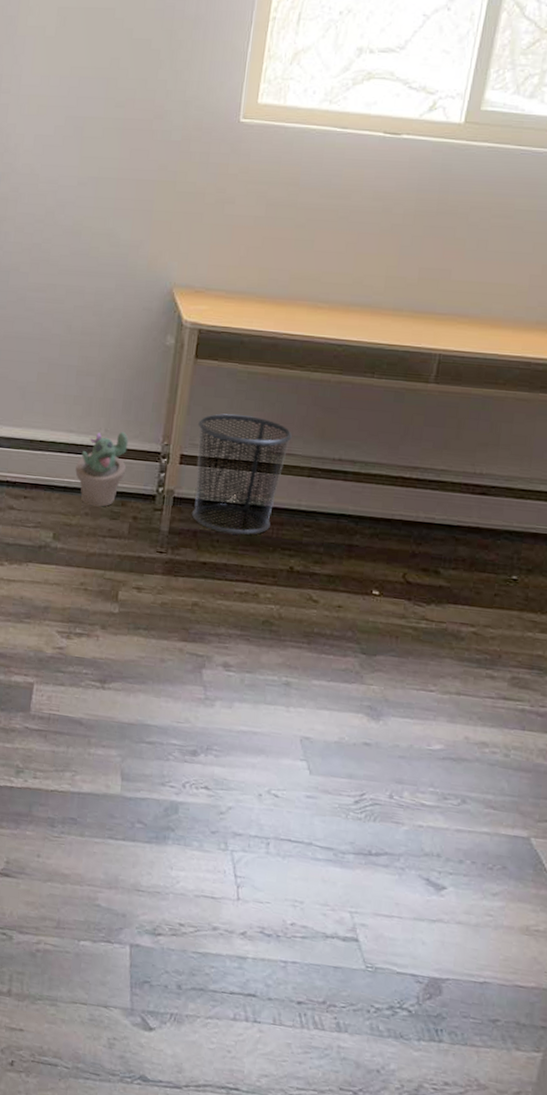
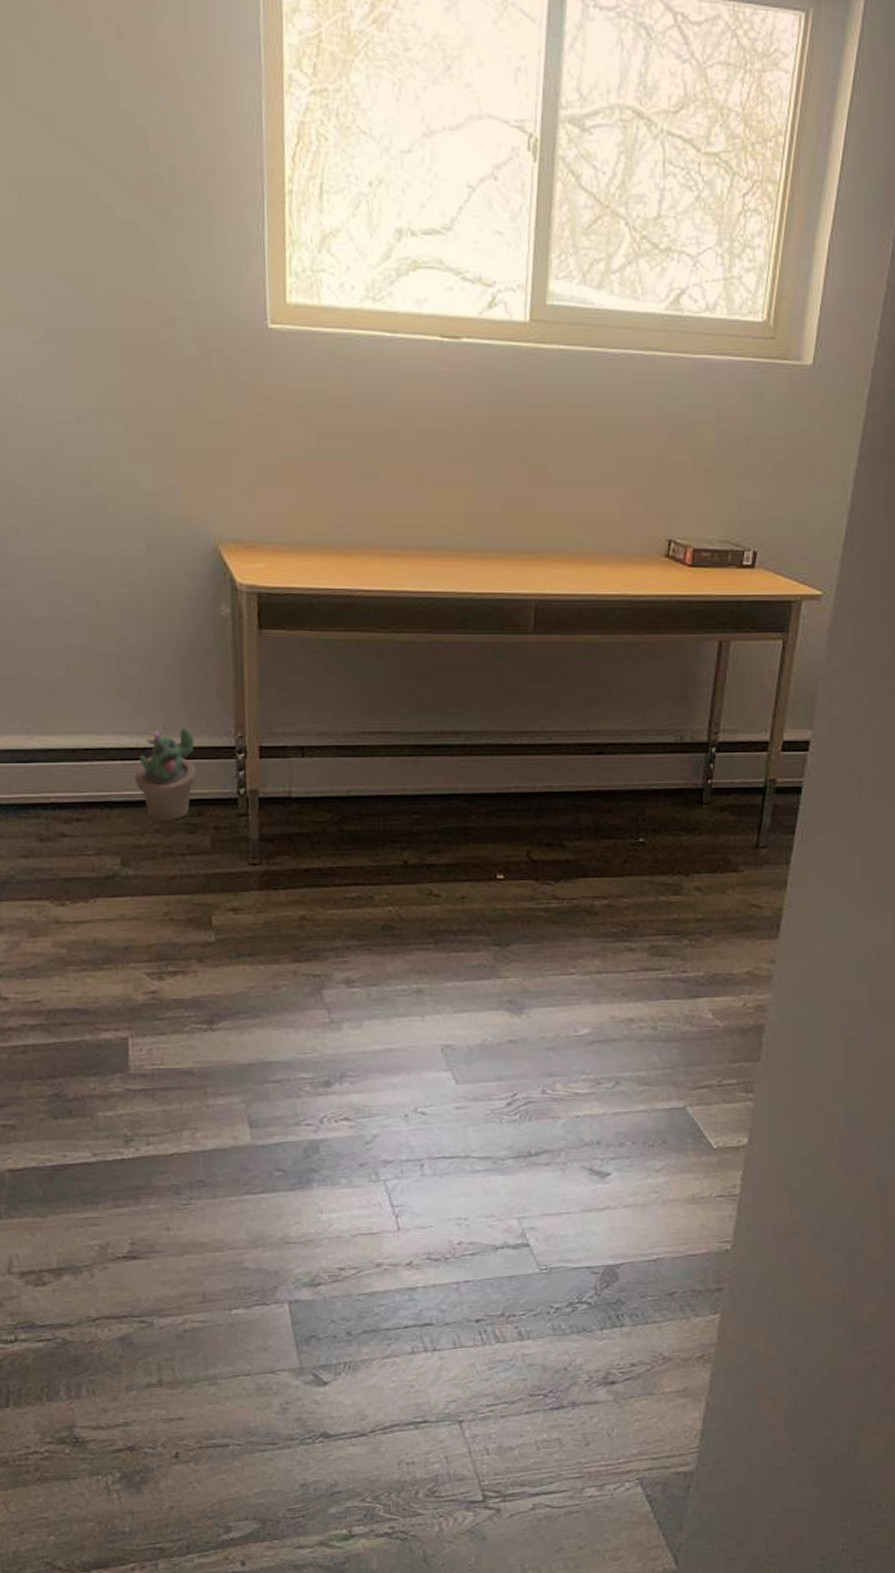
waste bin: present [192,413,293,536] -> none [274,692,386,833]

